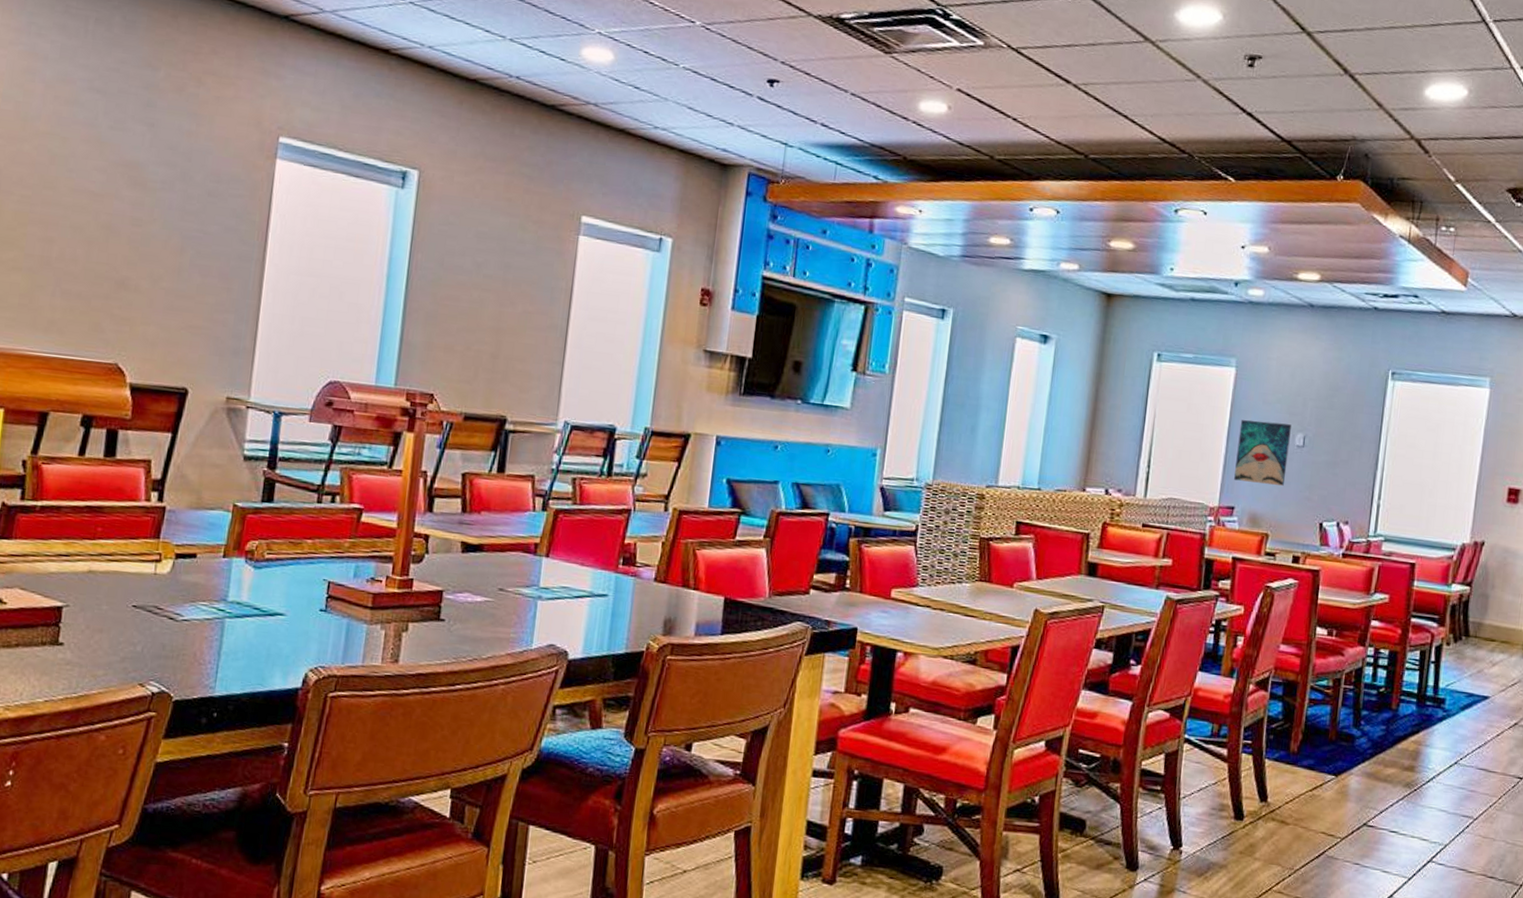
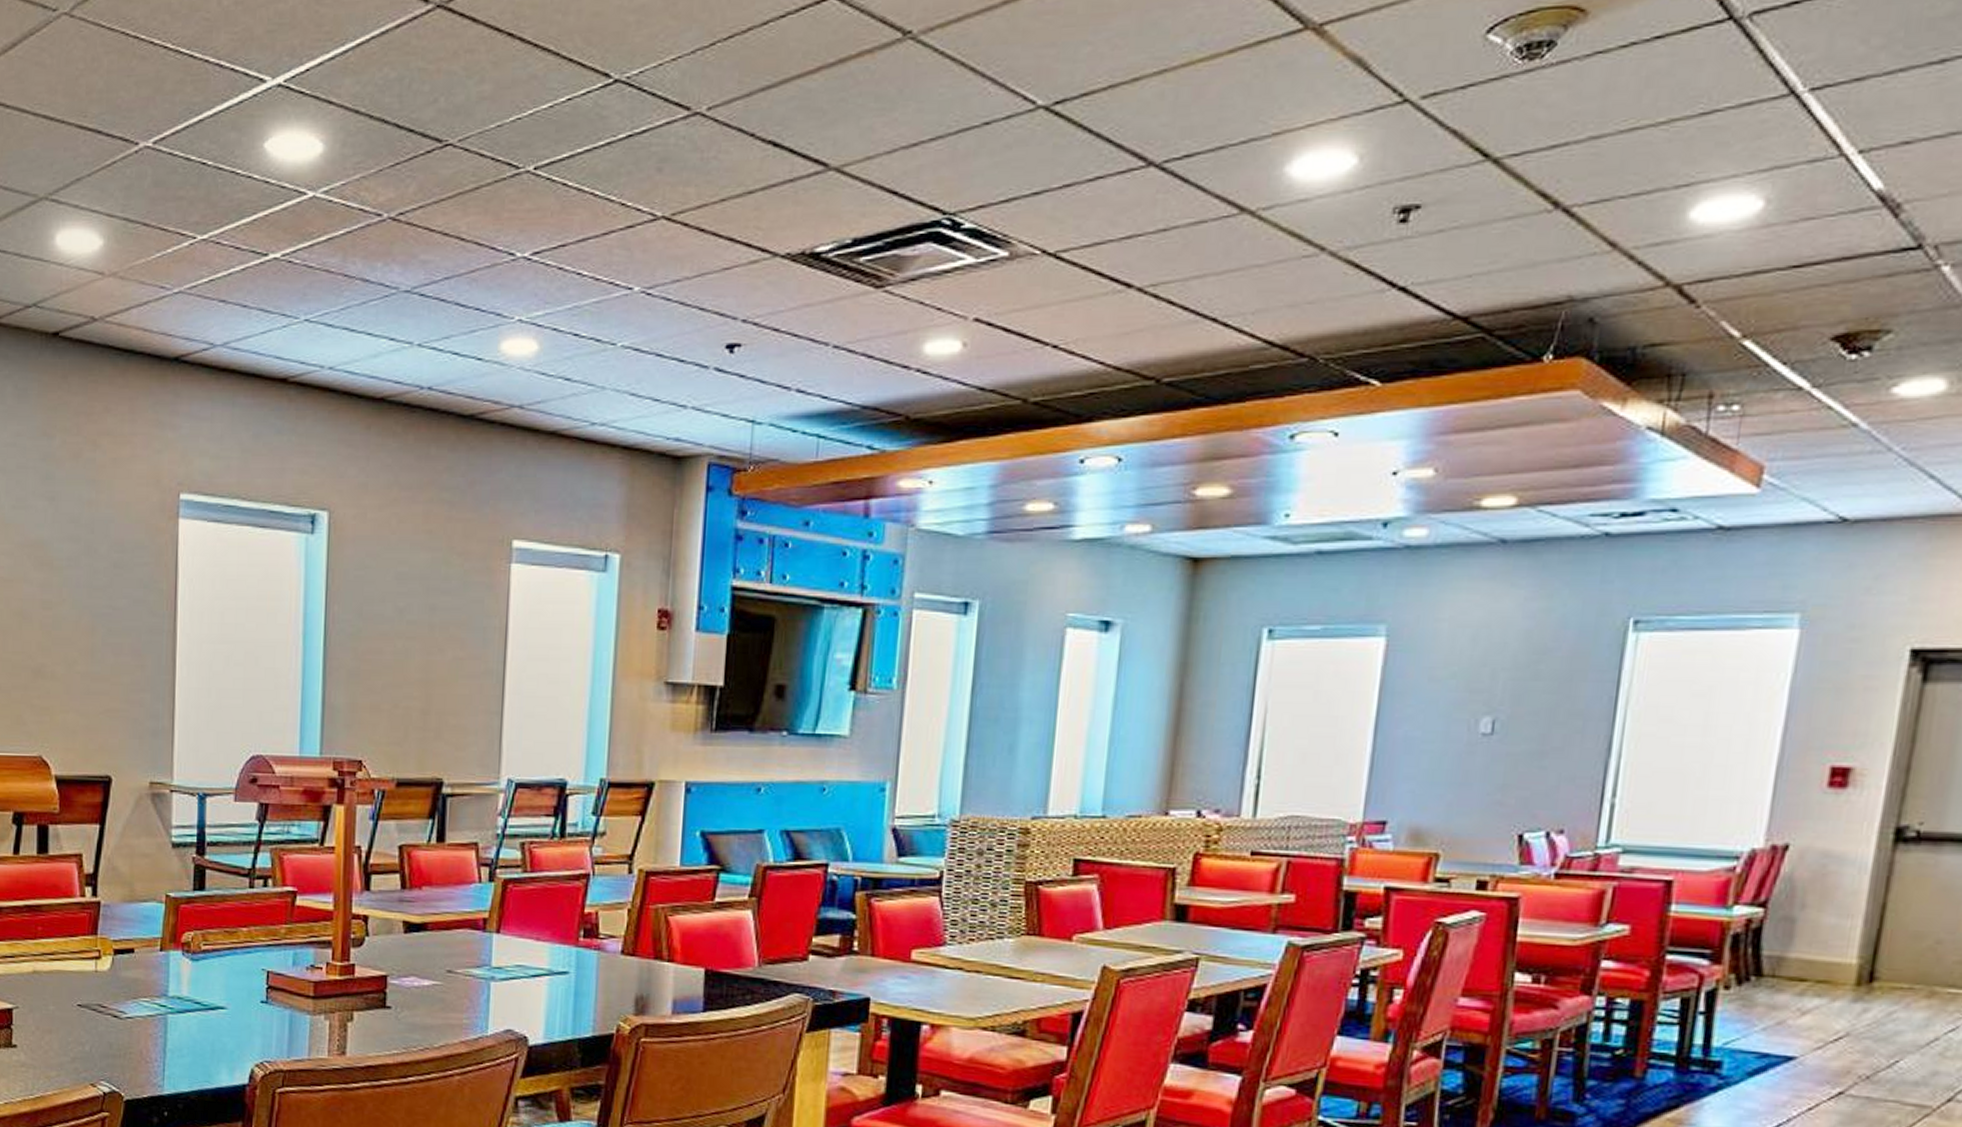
wall art: present [1234,420,1291,486] -> none [1386,704,1473,789]

